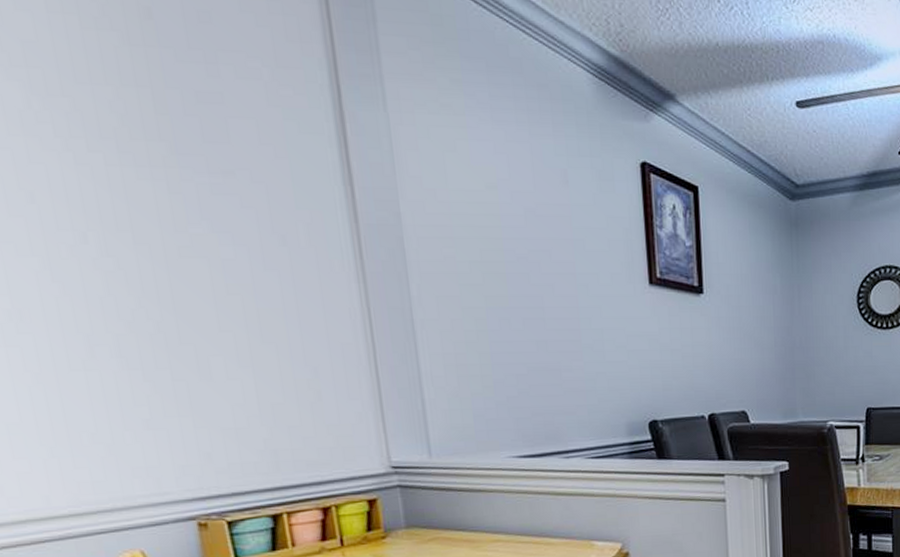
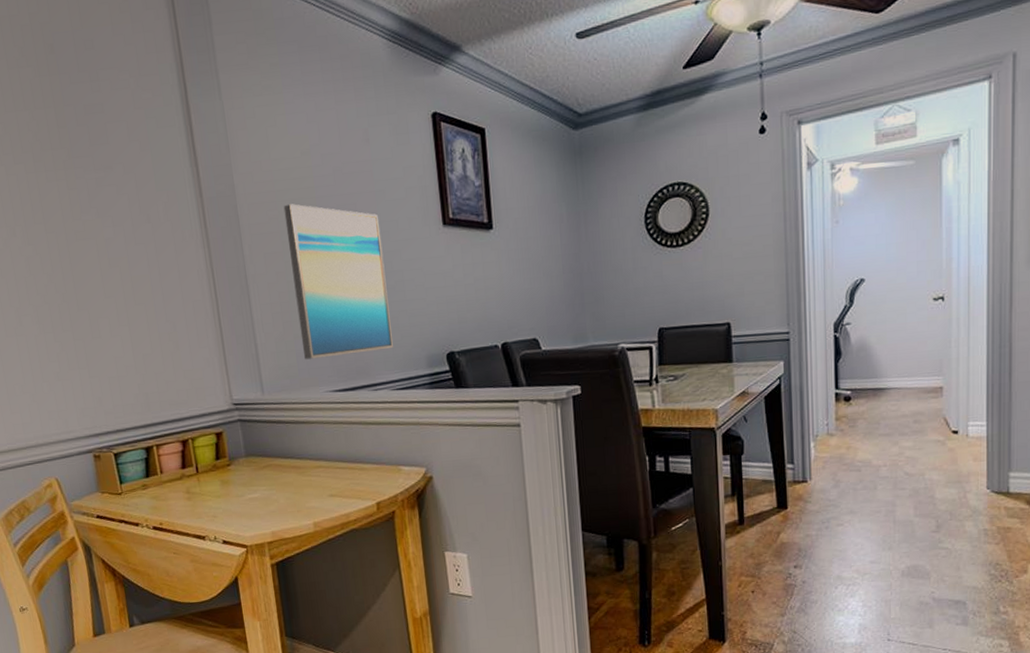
wall art: none [462,243,589,420] -> present [283,204,393,360]

